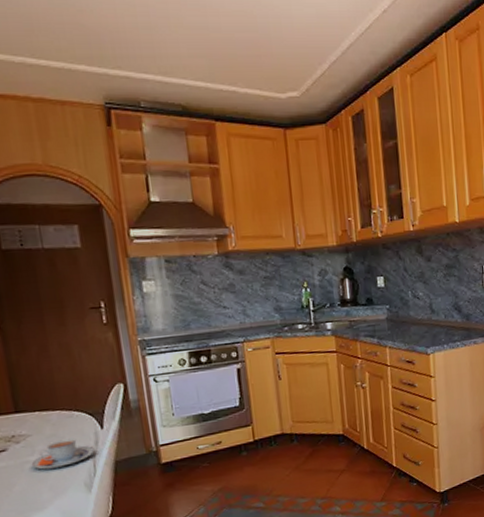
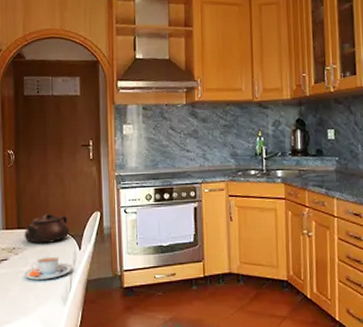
teapot: none [24,391,87,428] -> present [24,214,70,243]

